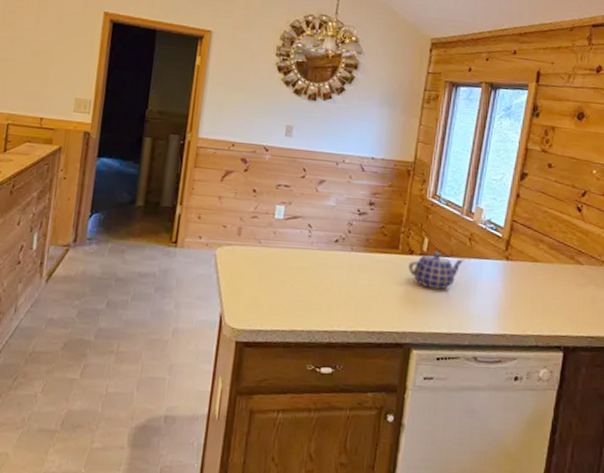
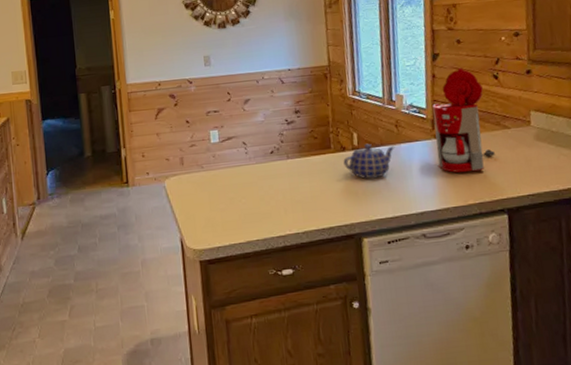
coffee maker: none [504,193,564,303] -> present [433,68,495,173]

